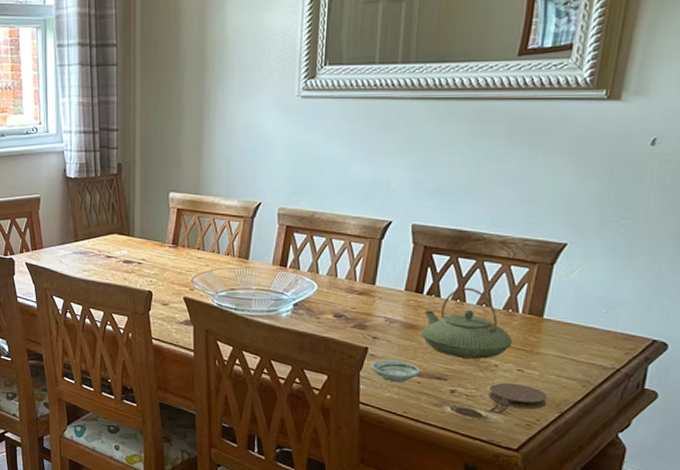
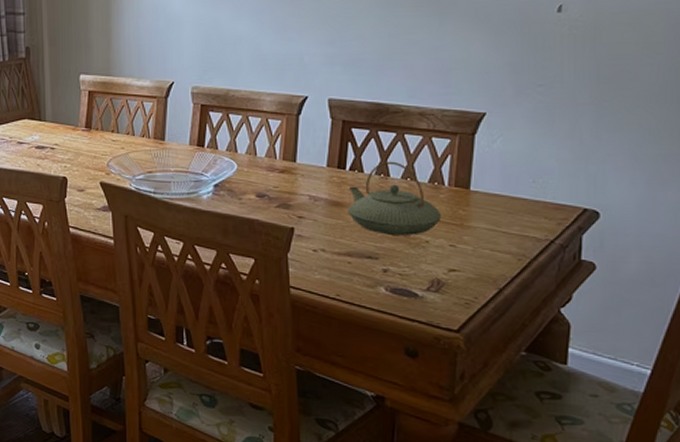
saucer: present [370,359,420,383] -> none [298,240,350,264]
coaster: present [489,382,548,410] -> none [423,259,483,287]

